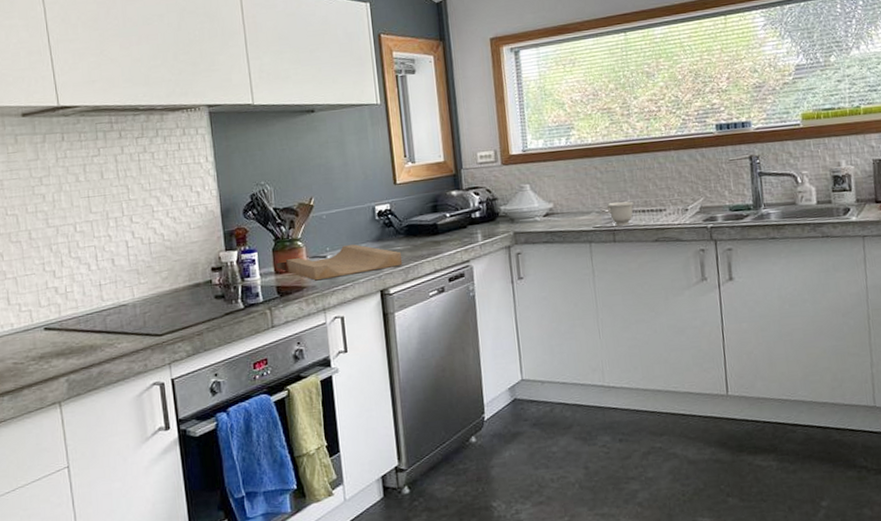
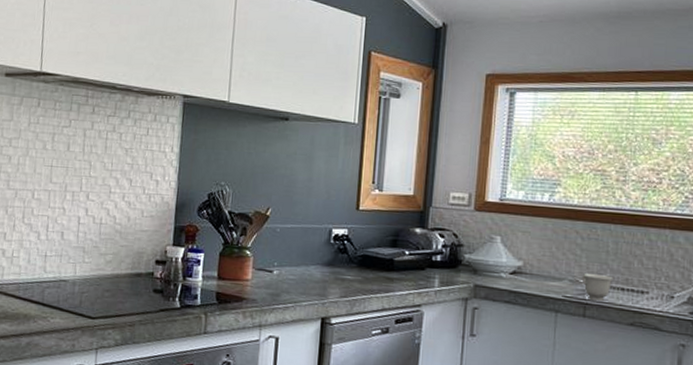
cutting board: present [276,244,403,281] -> none [220,263,351,297]

